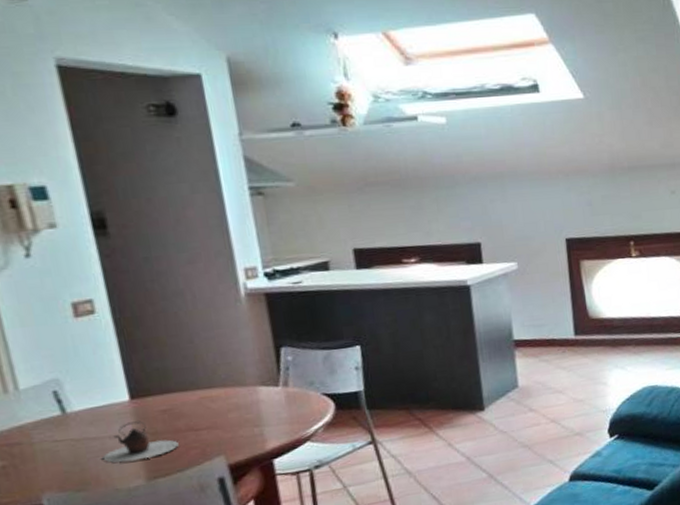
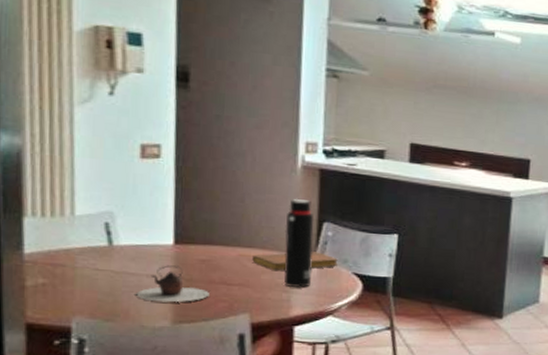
notebook: none [214,379,306,408] -> present [252,251,339,272]
water bottle: none [241,328,281,421] -> present [284,198,314,288]

